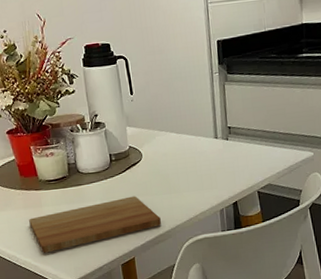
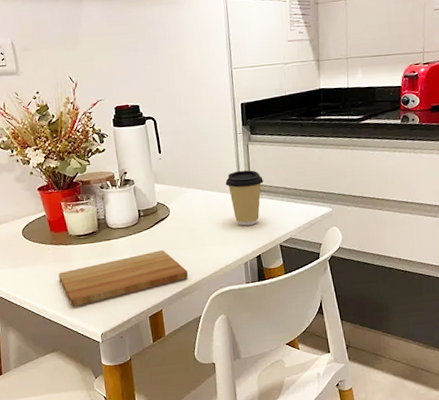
coffee cup: none [200,112,241,171] -> present [225,170,264,226]

